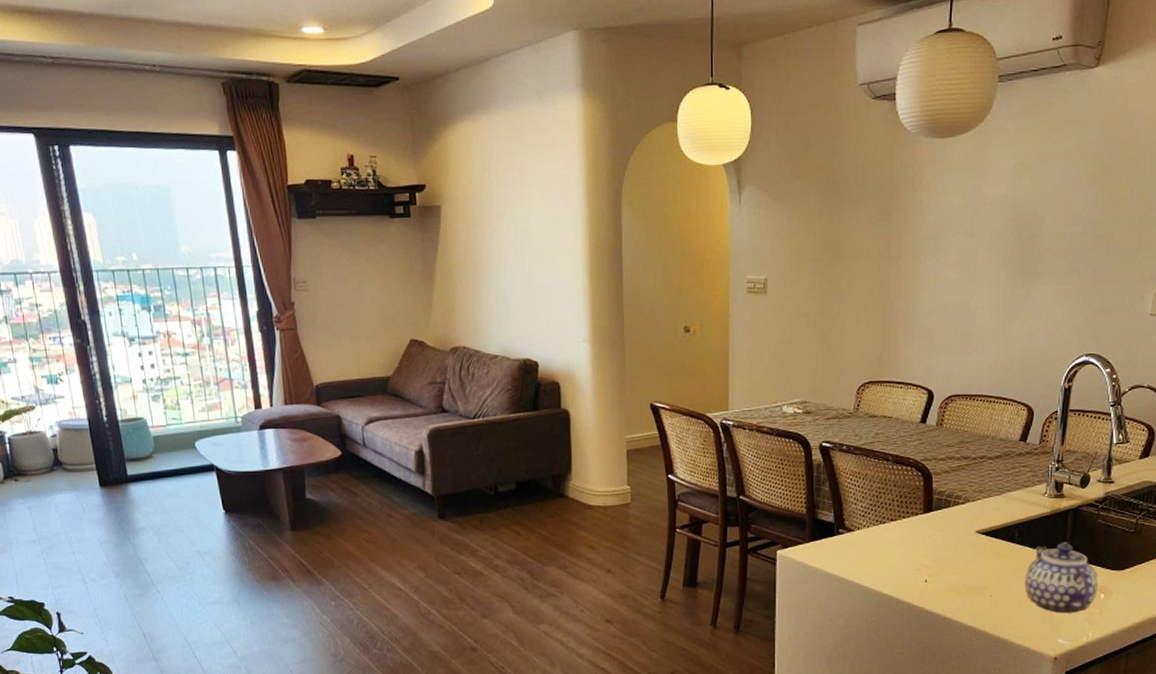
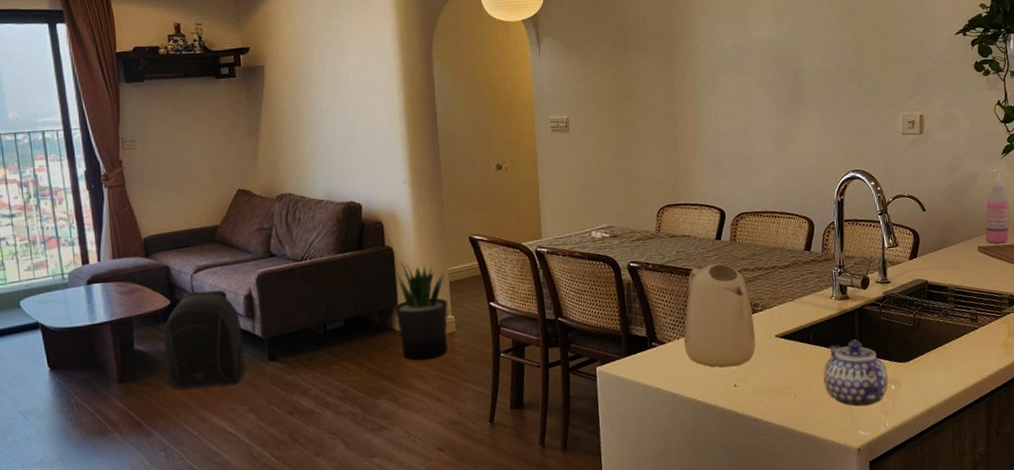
backpack: none [334,443,415,541] -> present [163,289,246,389]
planter: none [568,425,624,529] -> present [394,261,448,360]
kettle: none [874,449,954,561] -> present [683,263,756,367]

